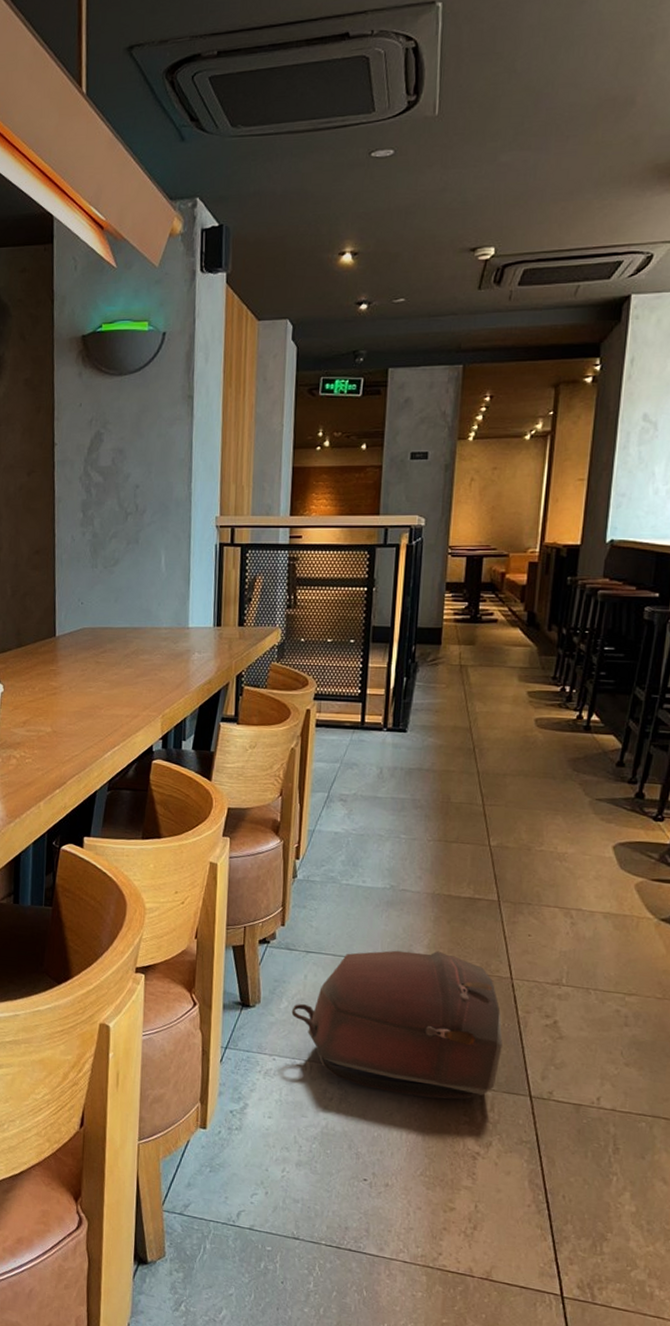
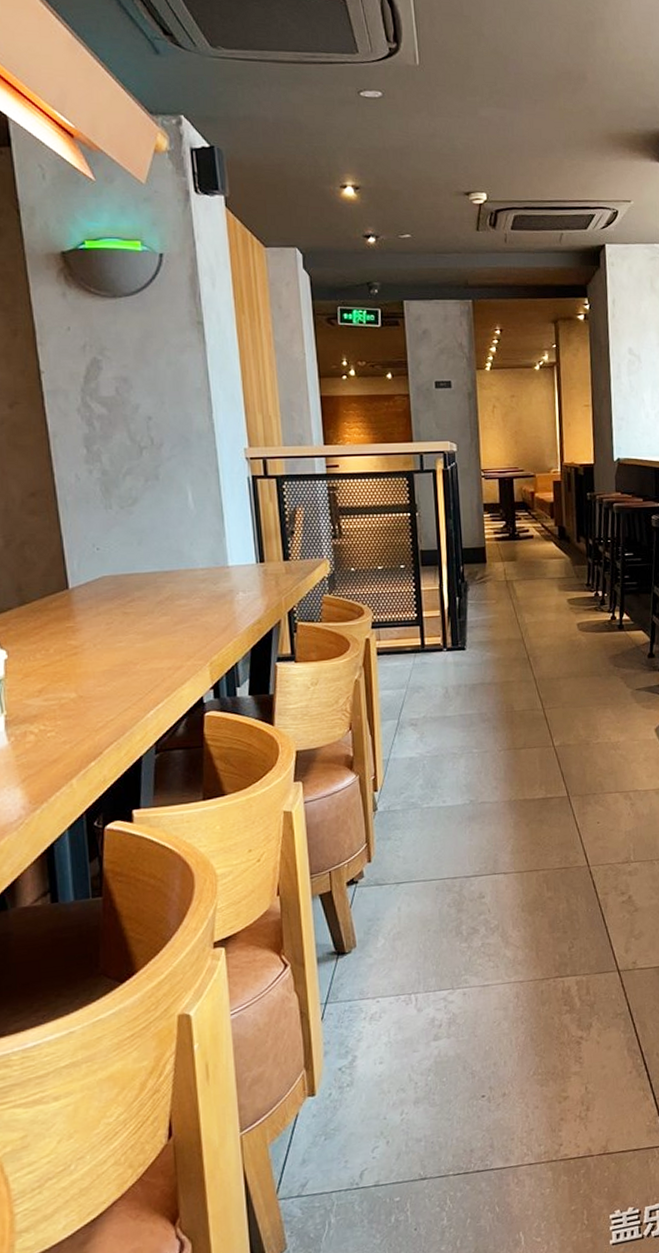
backpack: present [291,950,503,1099] -> none [389,854,589,1005]

